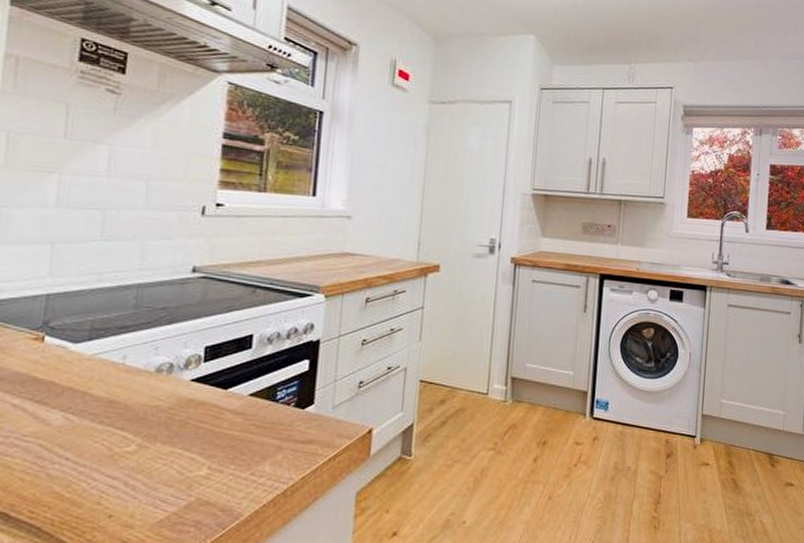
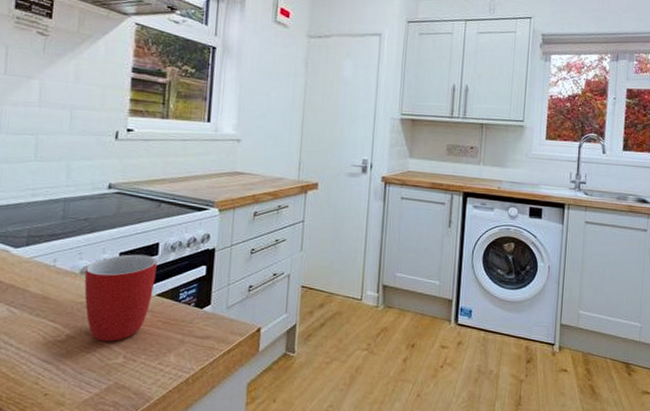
mug: none [160,348,250,451] -> present [84,254,157,342]

